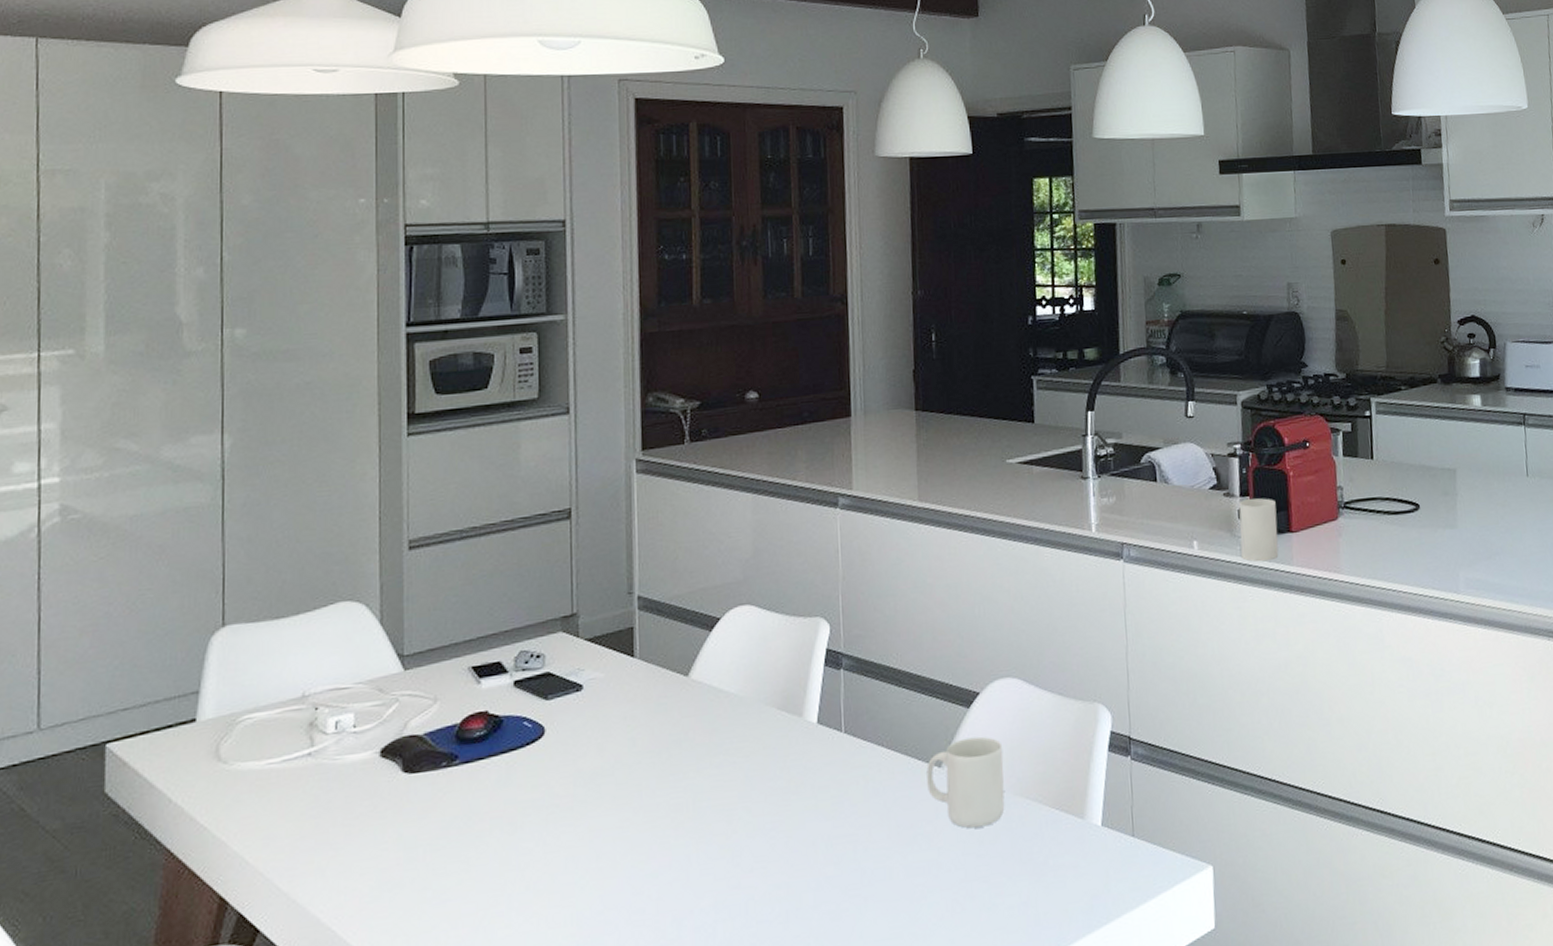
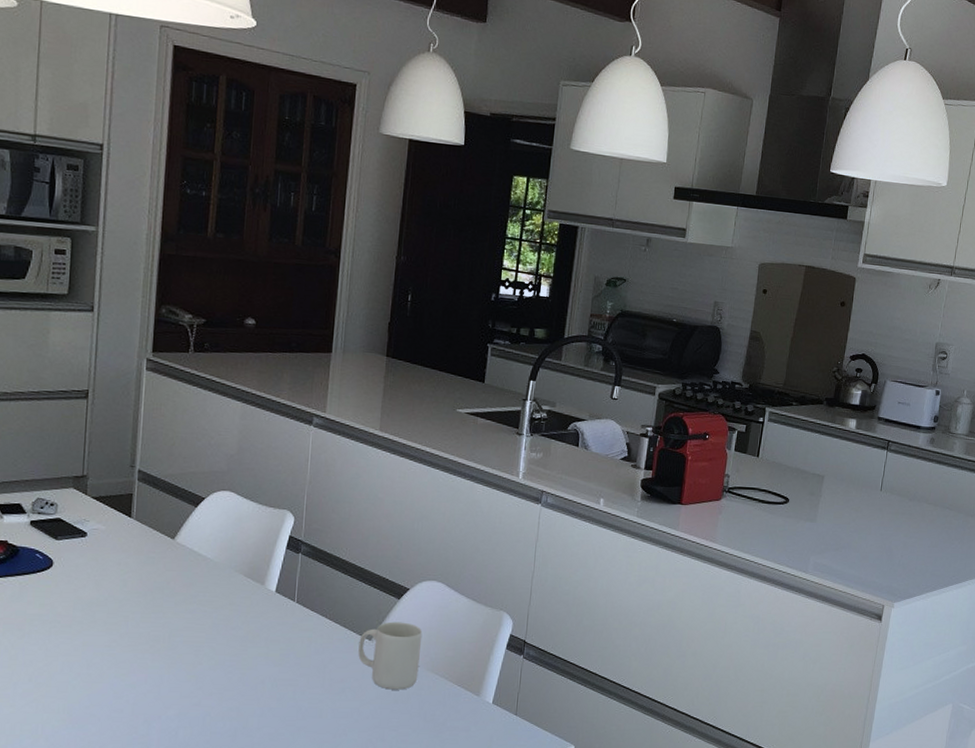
cup: present [1238,498,1279,563] -> none [637,472,673,524]

